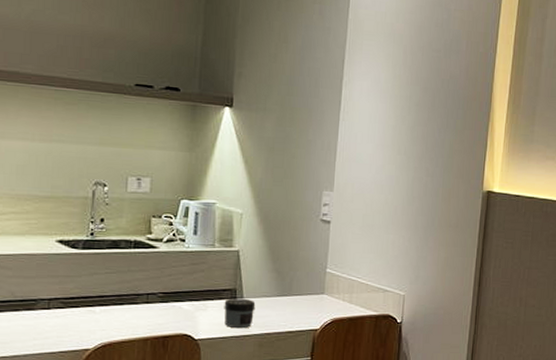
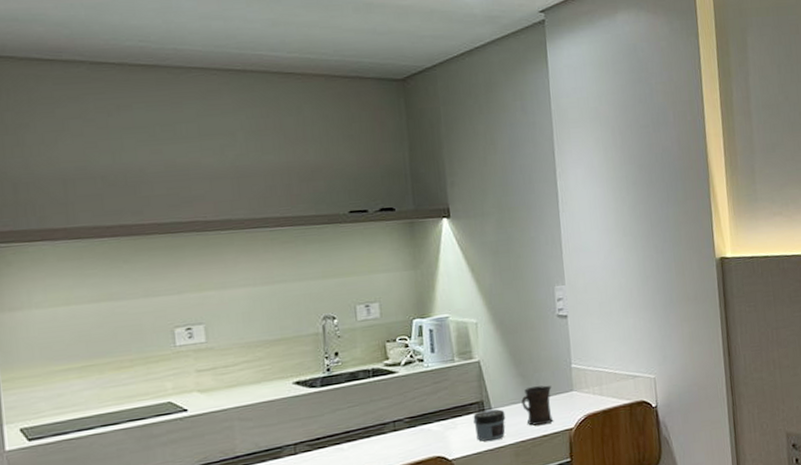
mug: none [273,284,304,322] -> present [521,385,553,426]

